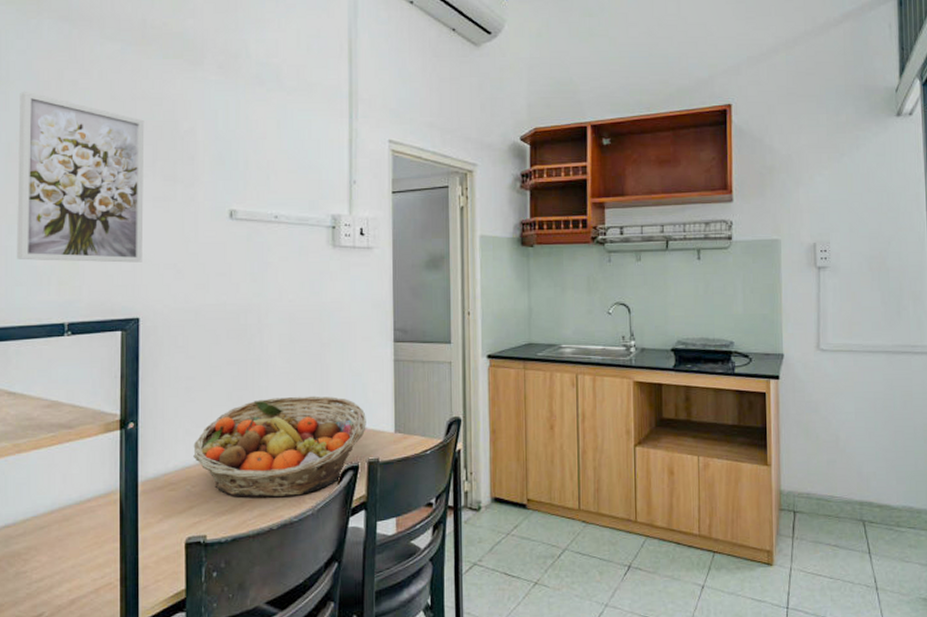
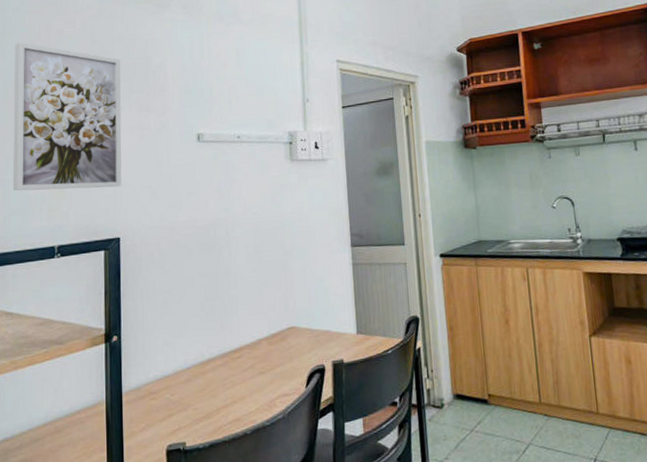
fruit basket: present [193,396,366,498] -> none [171,302,330,404]

